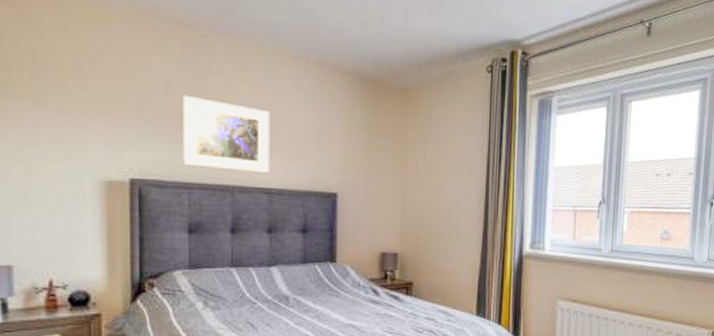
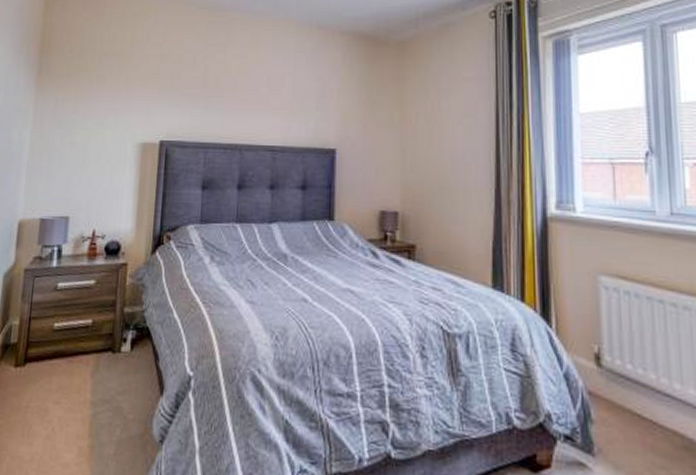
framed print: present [183,95,270,174] -> none [202,66,276,132]

